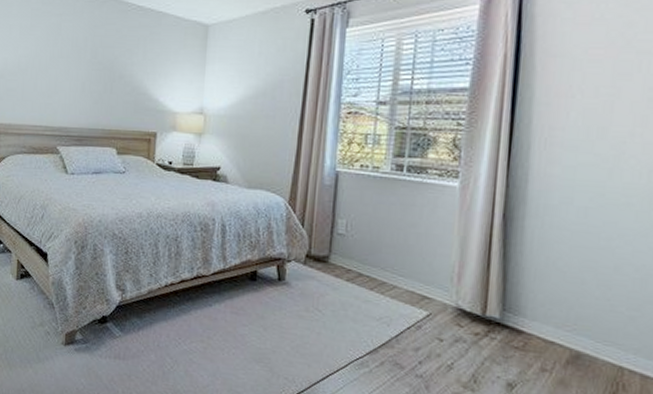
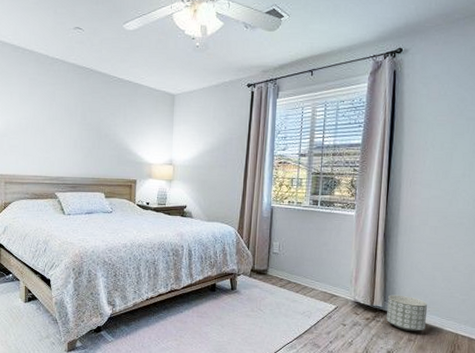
planter: none [506,301,574,358] -> present [386,294,428,332]

